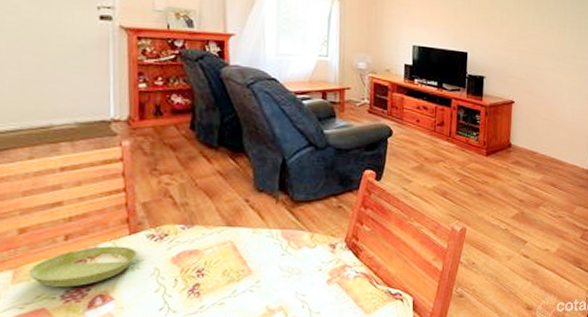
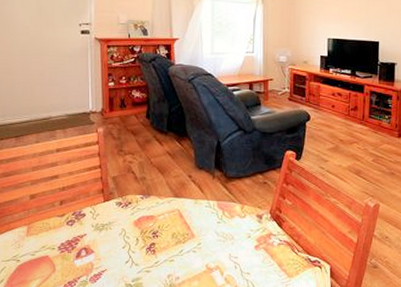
saucer: present [28,246,137,288] -> none [37,210,109,241]

